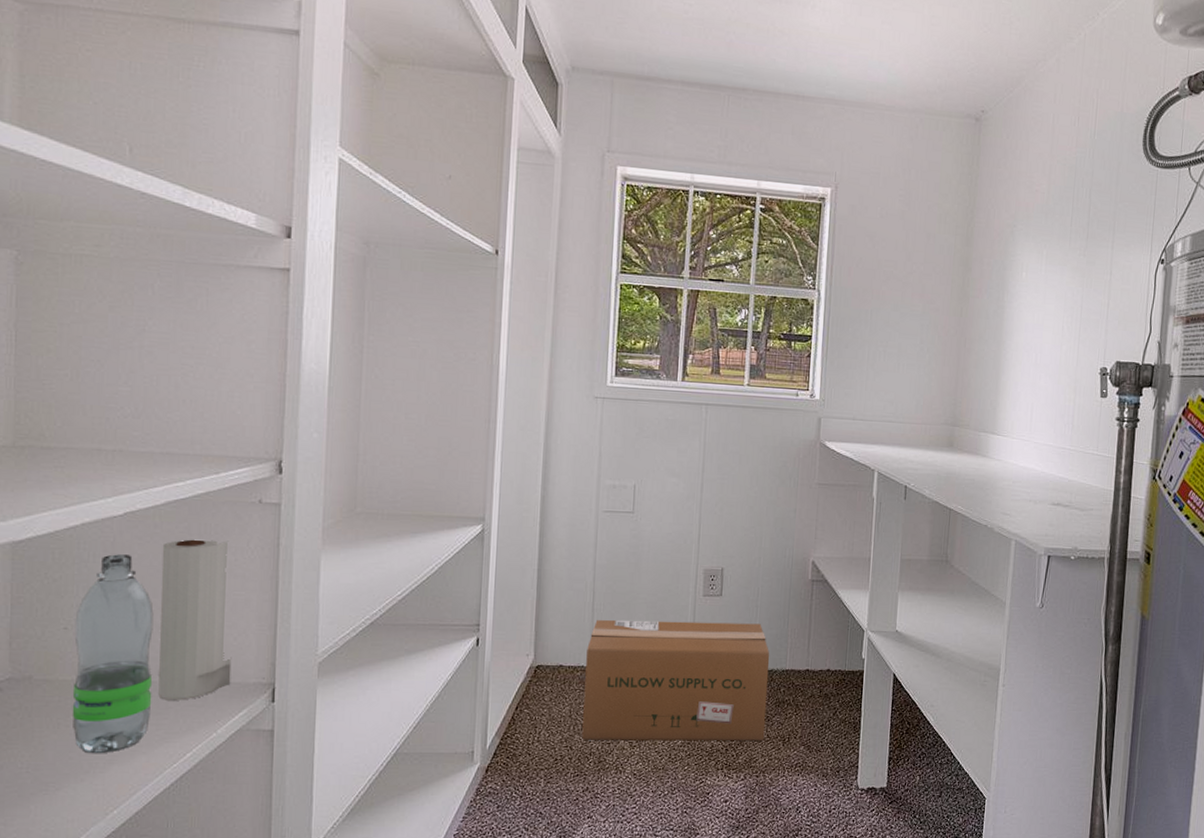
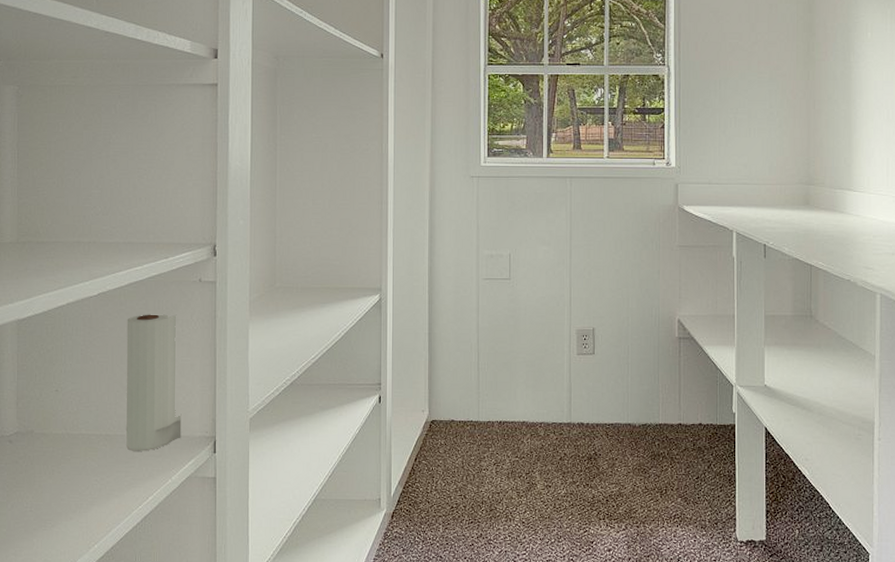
bottle: present [72,554,154,754] -> none [62,328,122,496]
box: present [582,619,770,742] -> none [474,377,643,493]

